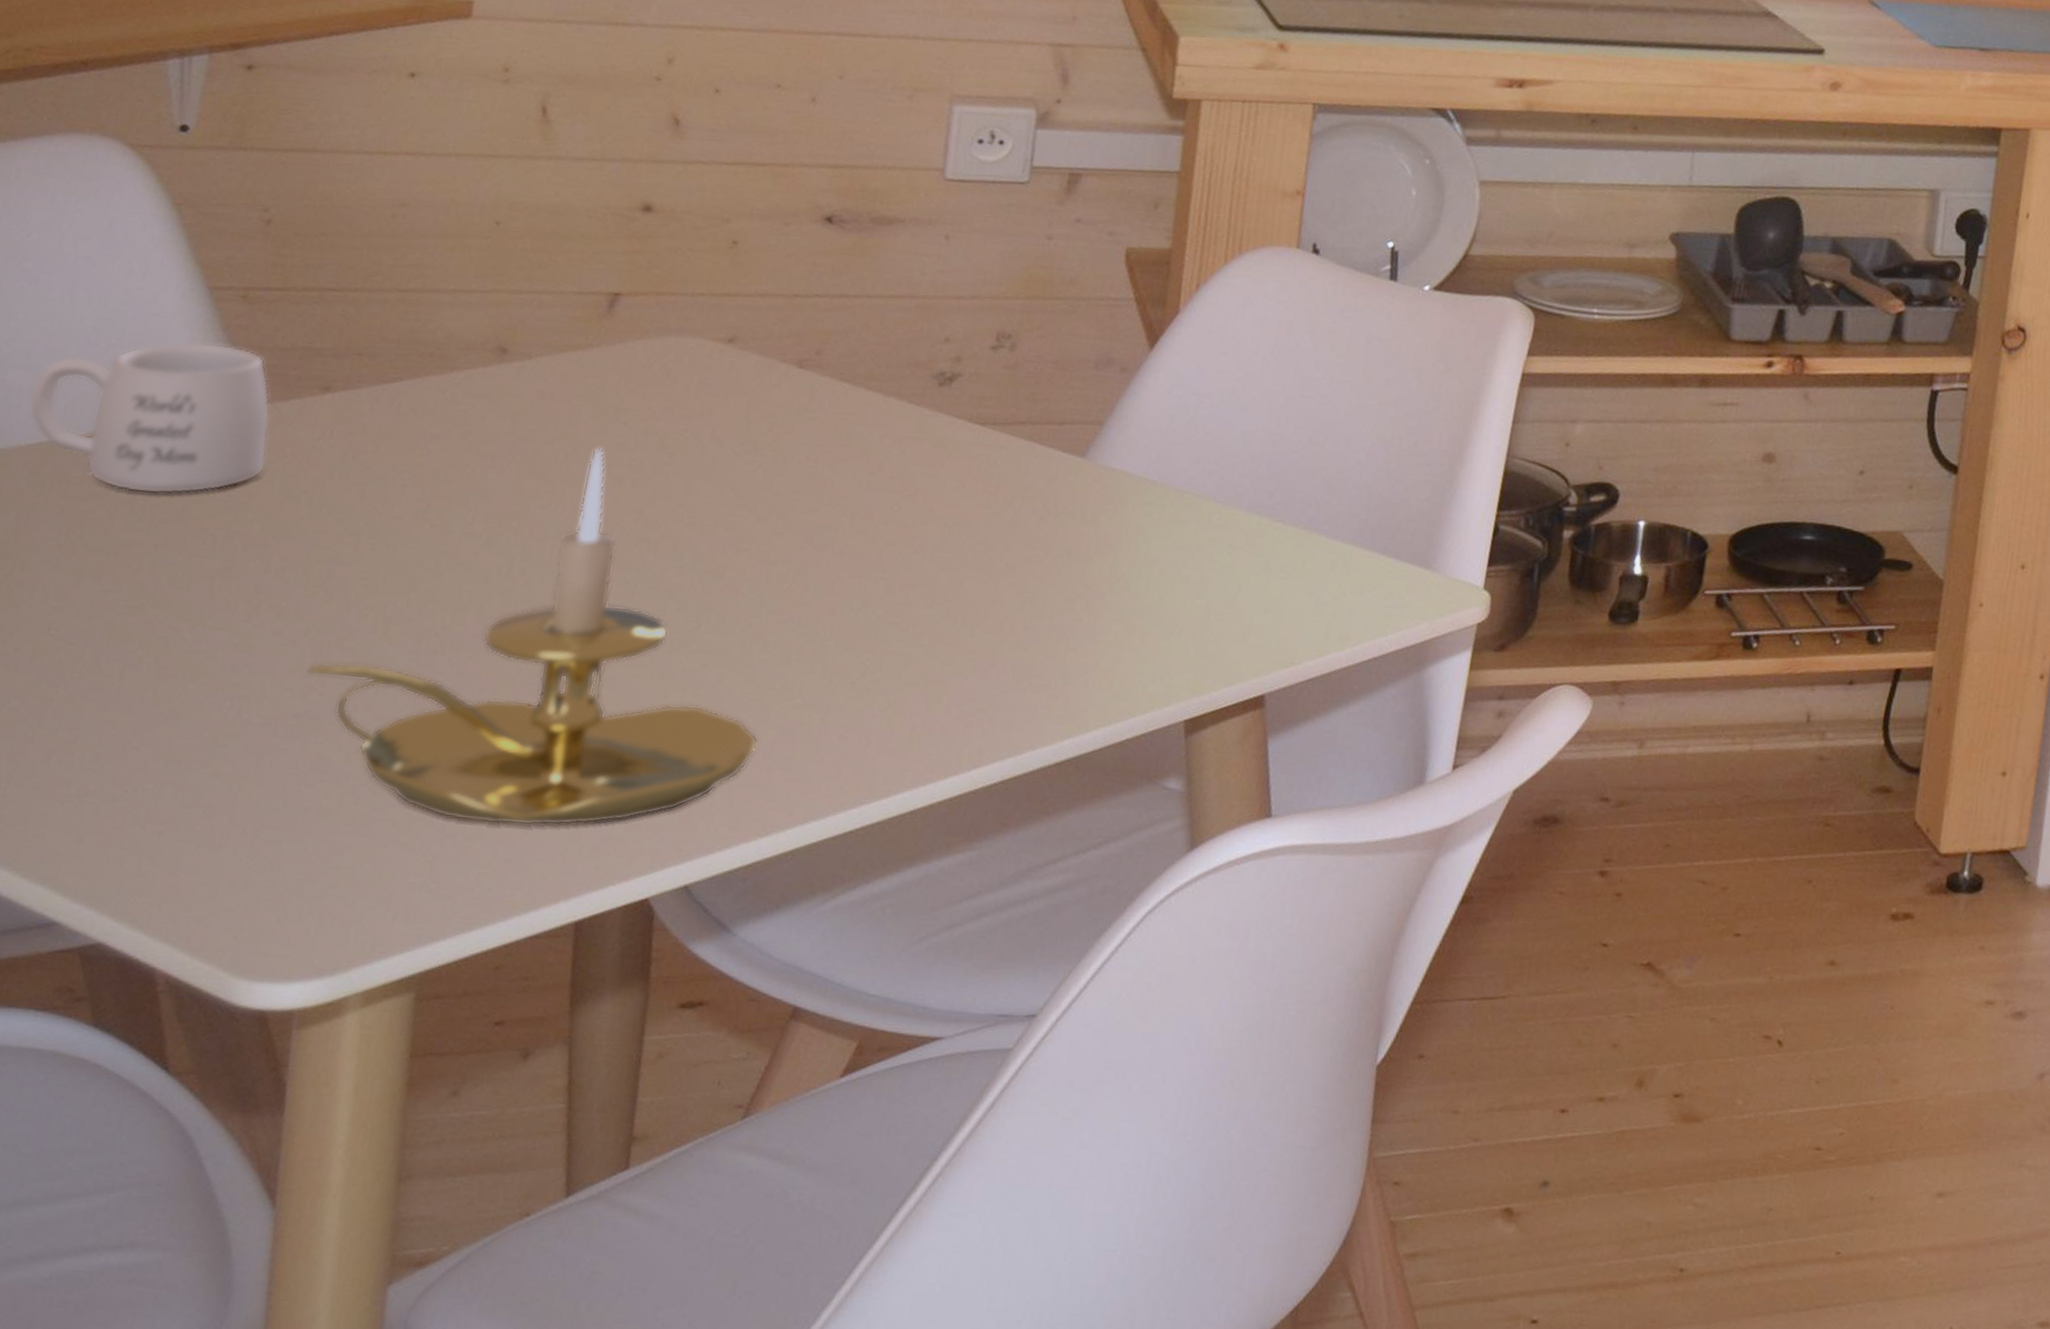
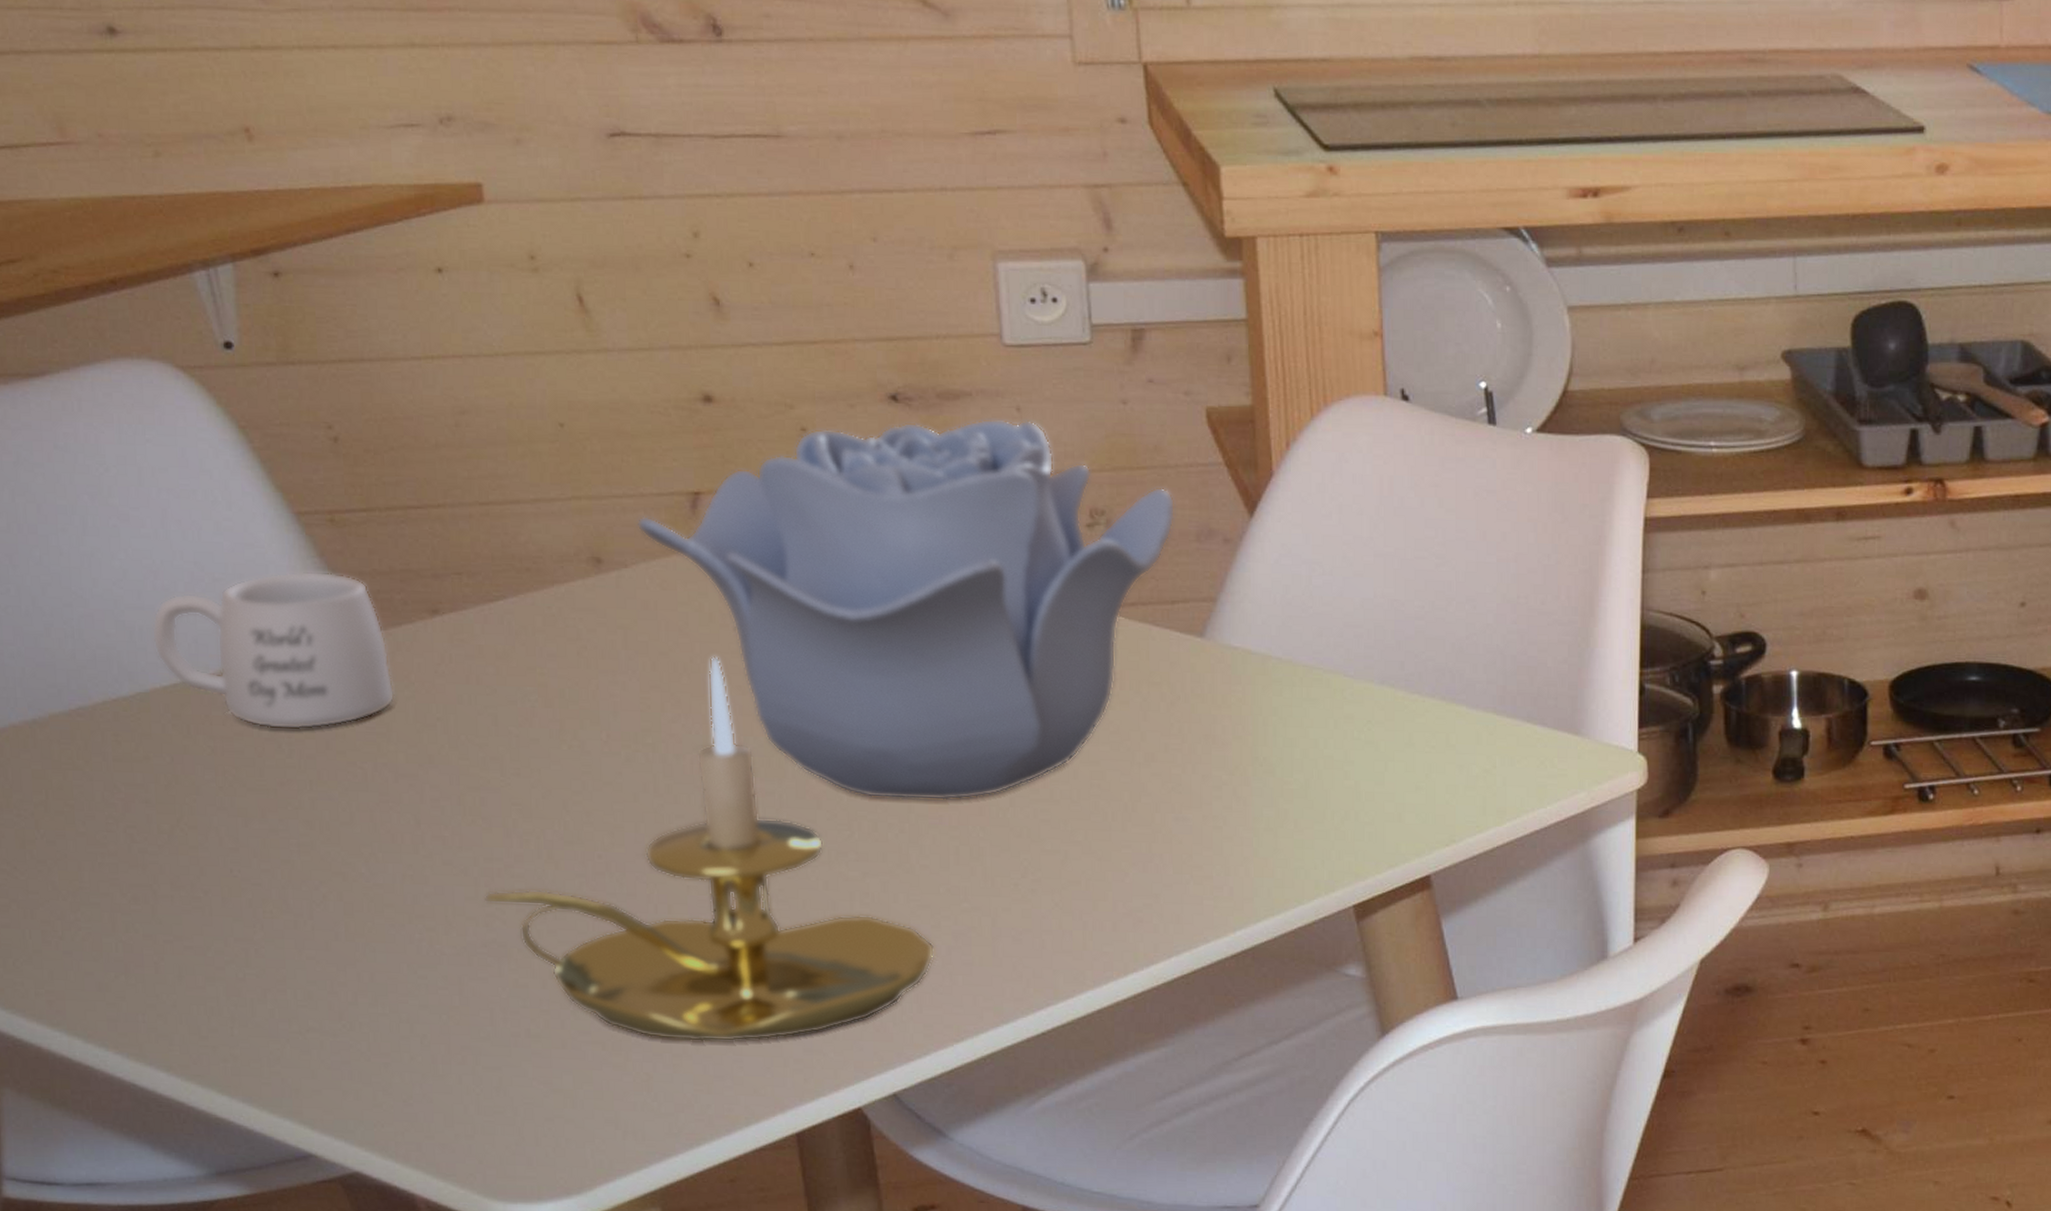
decorative bowl: none [549,242,1081,599] -> present [636,419,1176,801]

